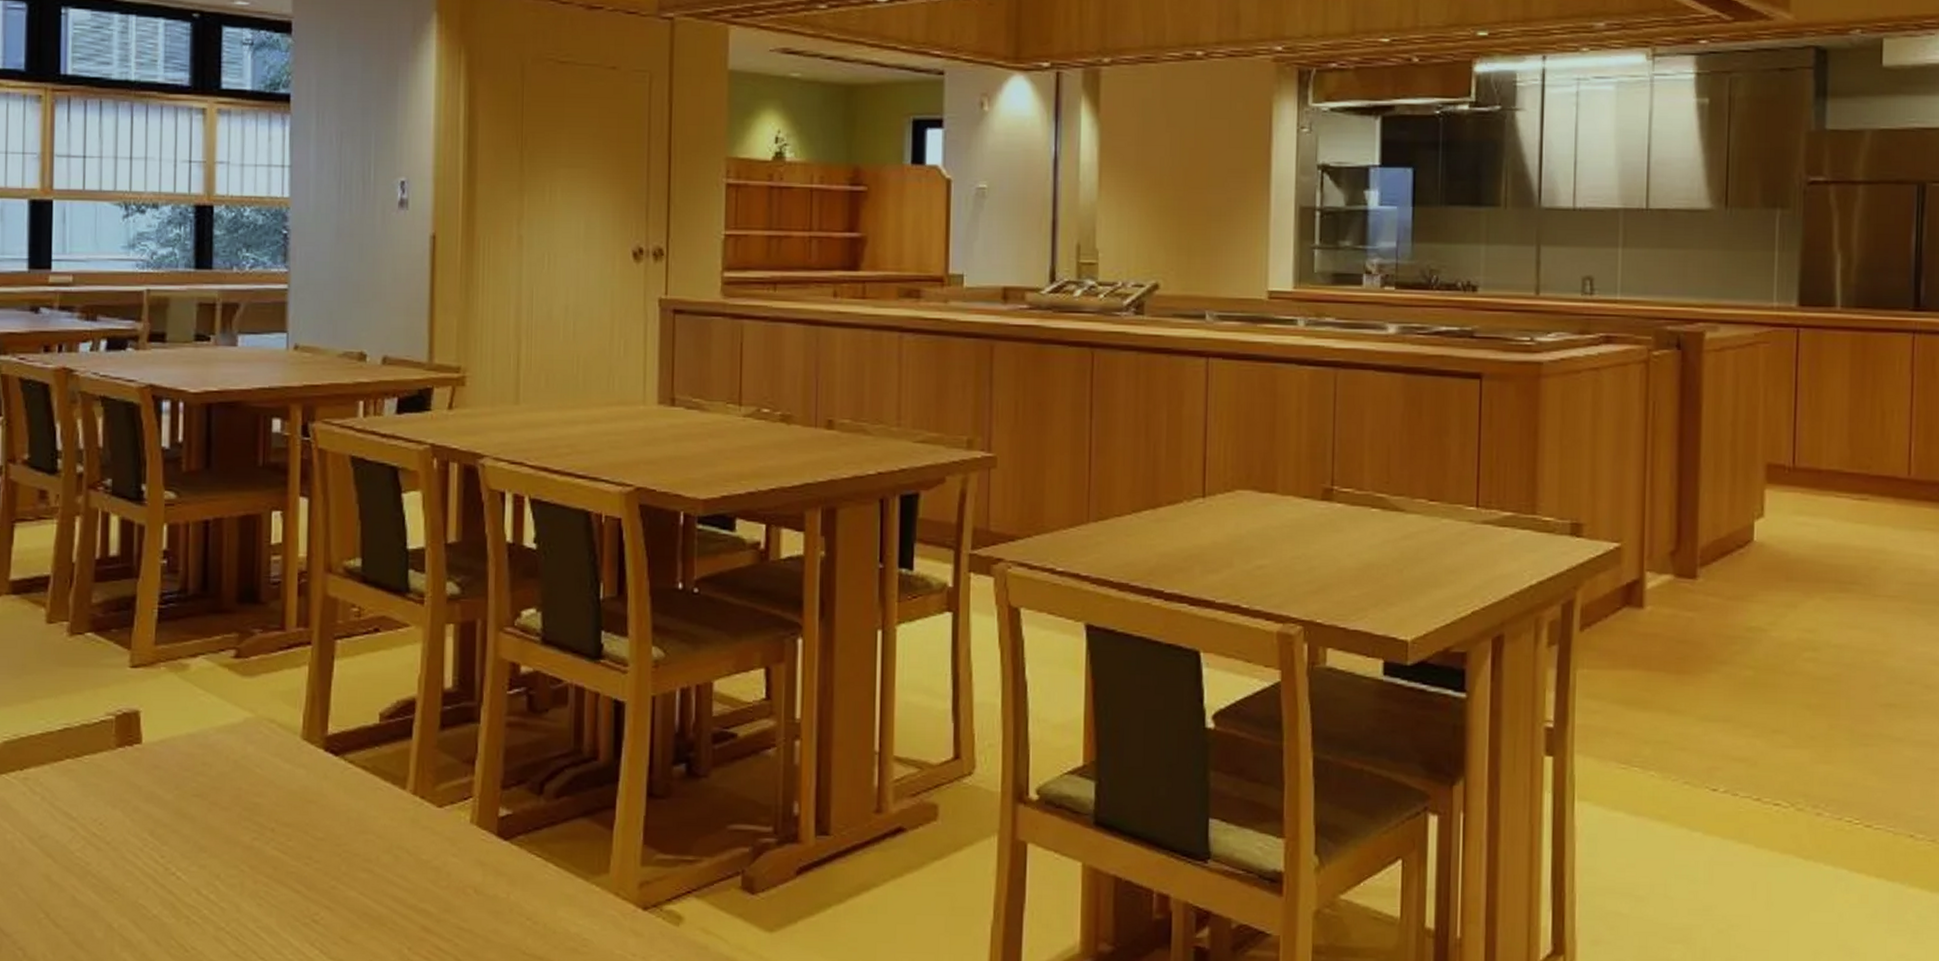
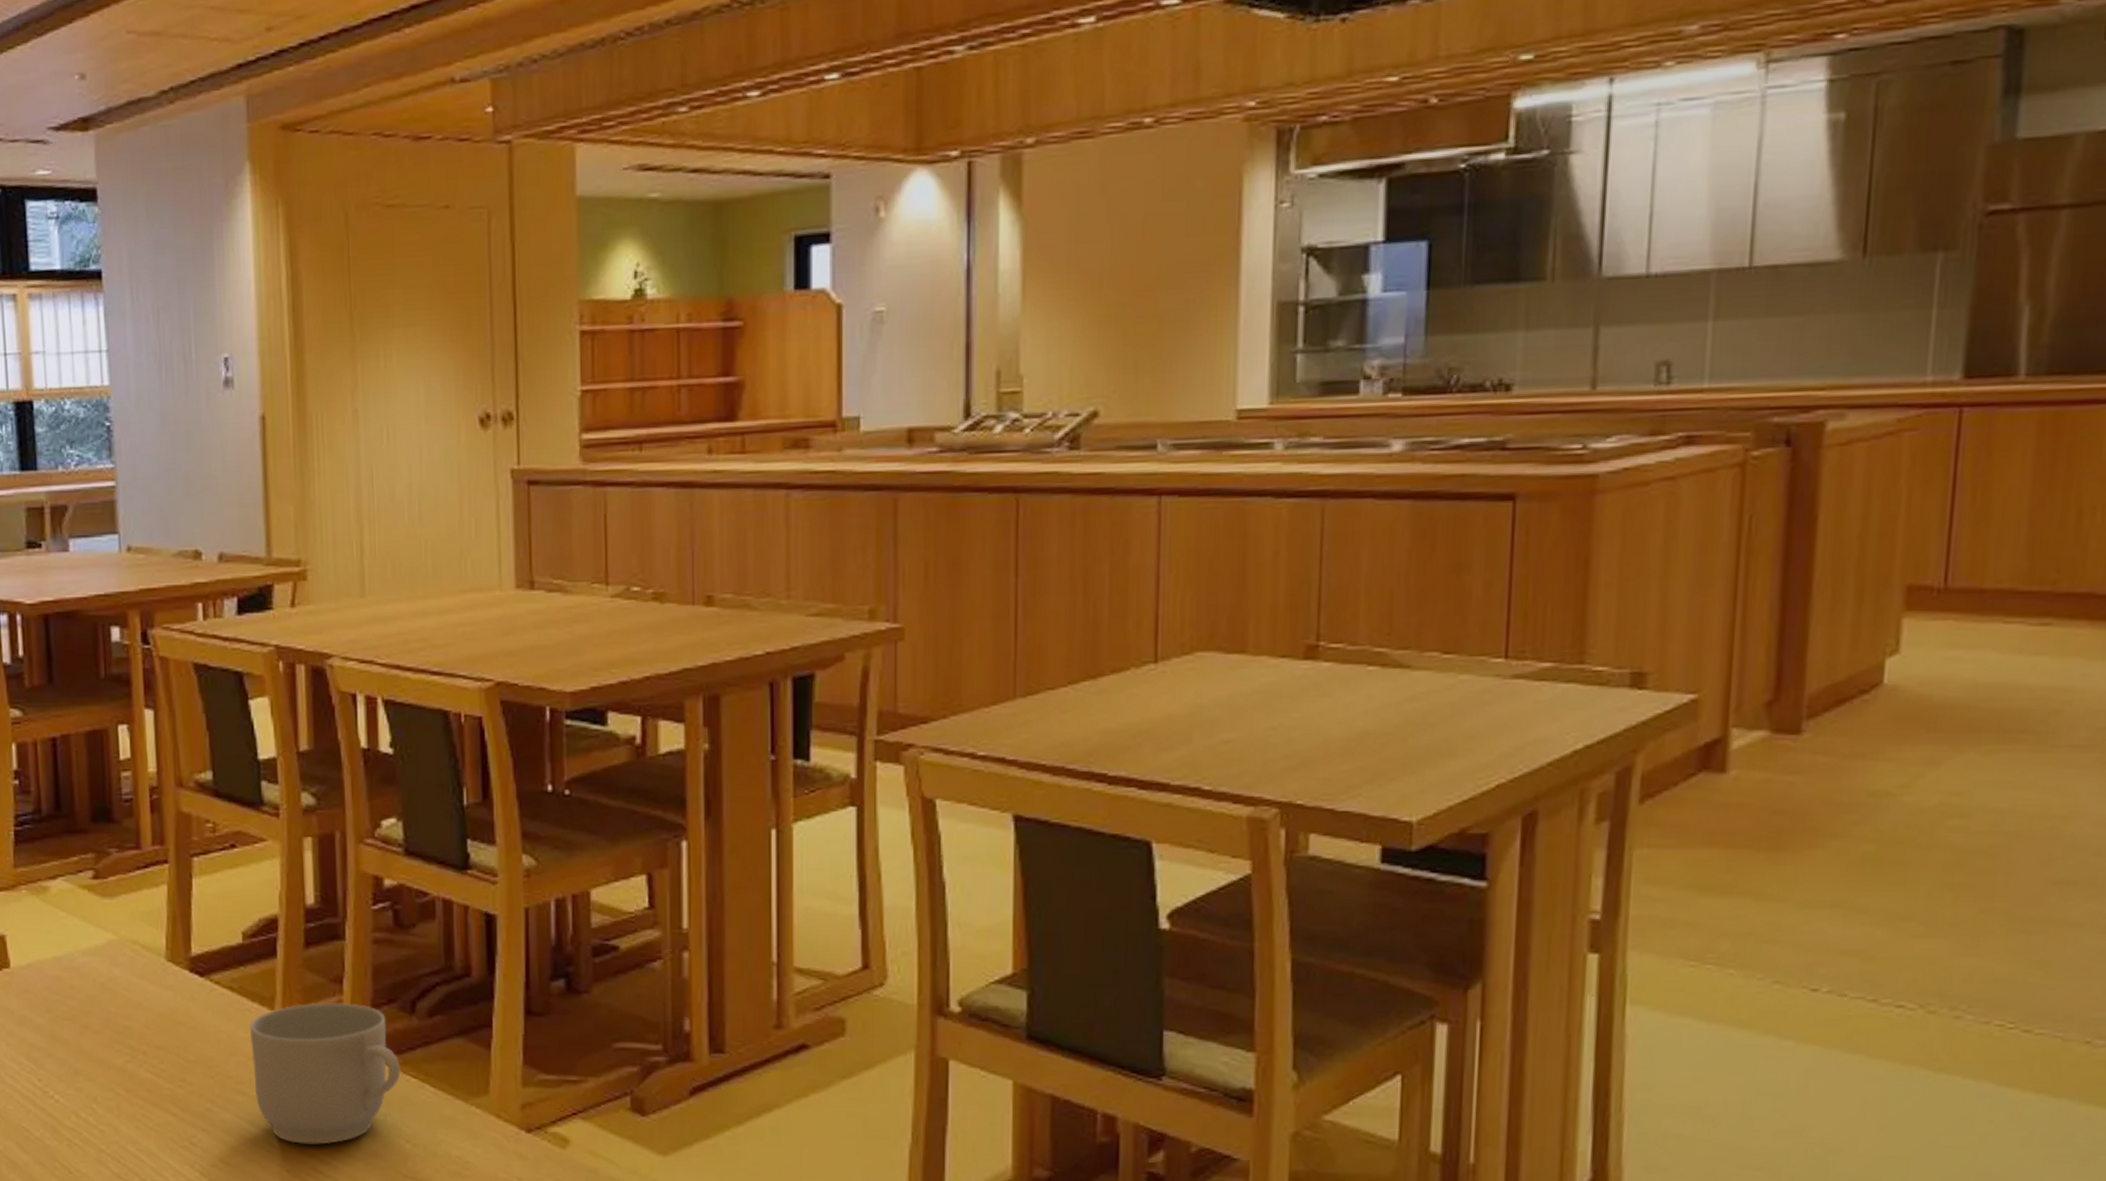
mug: none [380,783,526,922] -> present [250,1002,401,1145]

